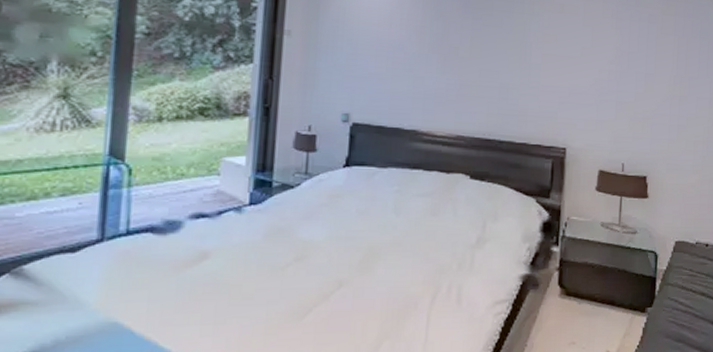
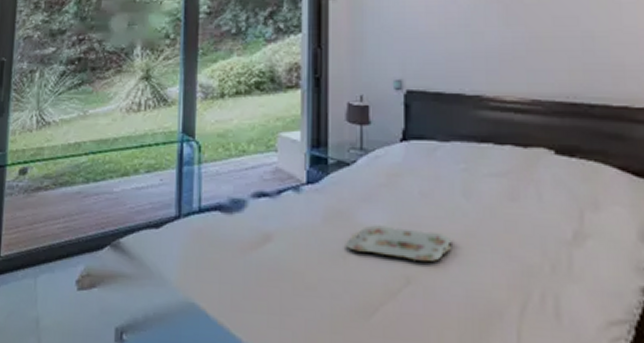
serving tray: none [284,239,382,267] -> present [345,225,452,261]

